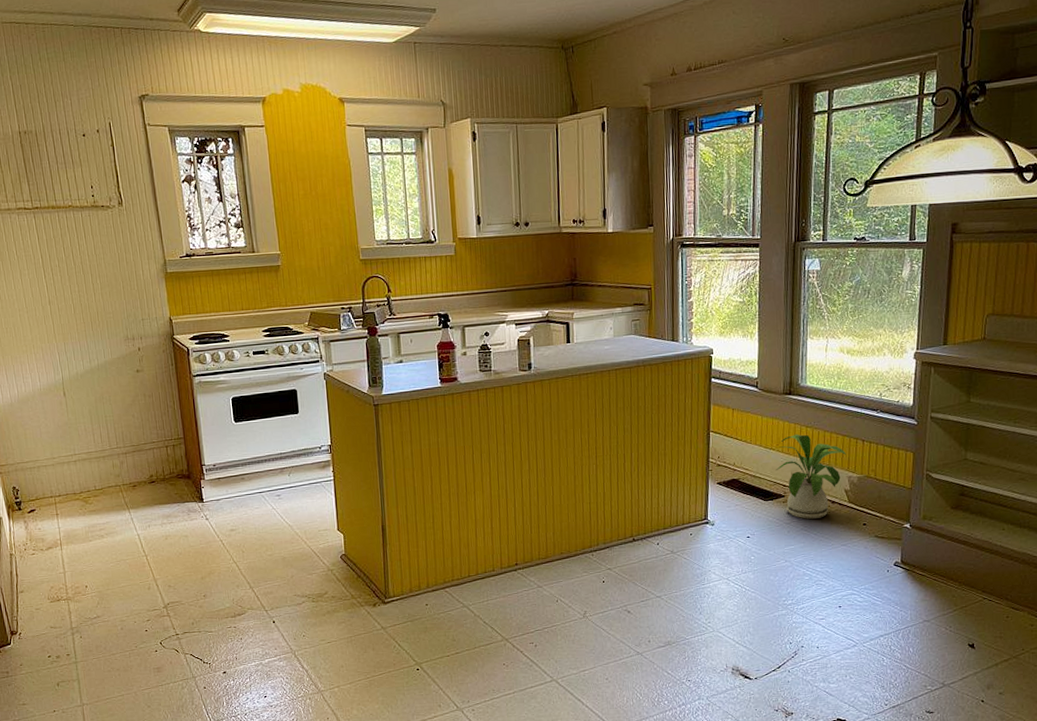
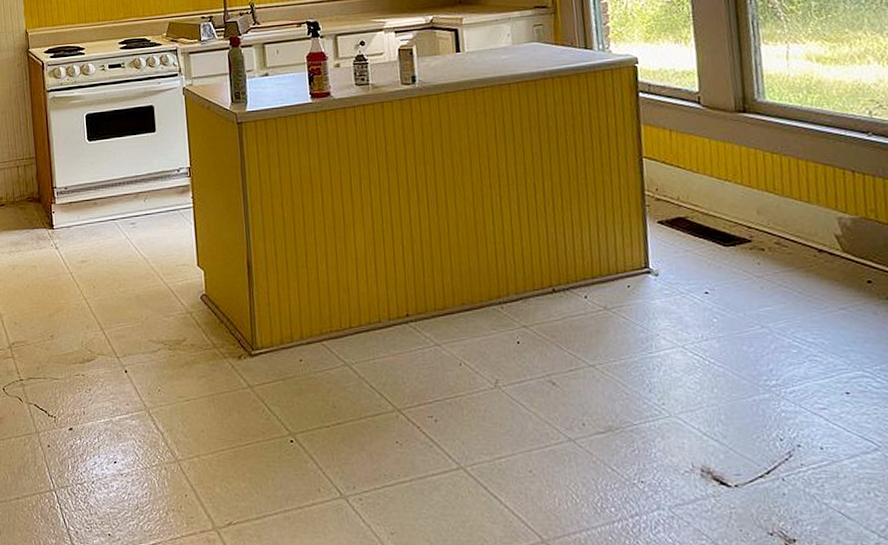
house plant: present [775,434,846,519] -> none [735,161,831,272]

